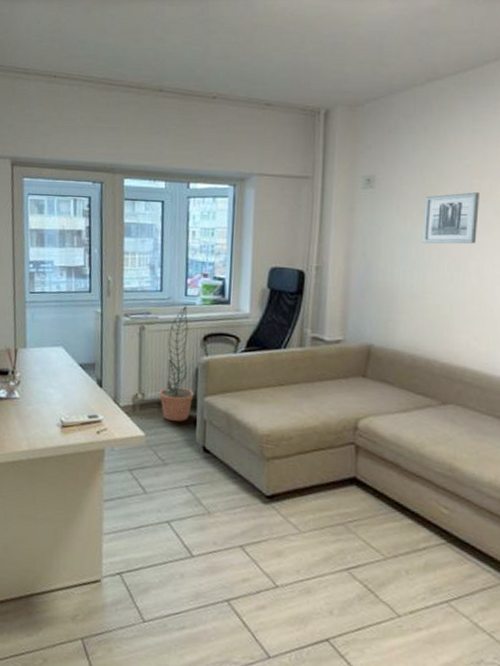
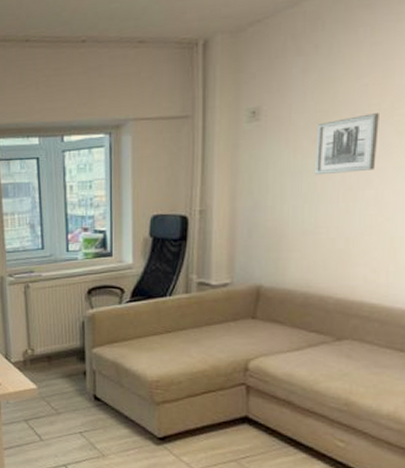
decorative plant: present [159,305,194,421] -> none [48,261,82,373]

